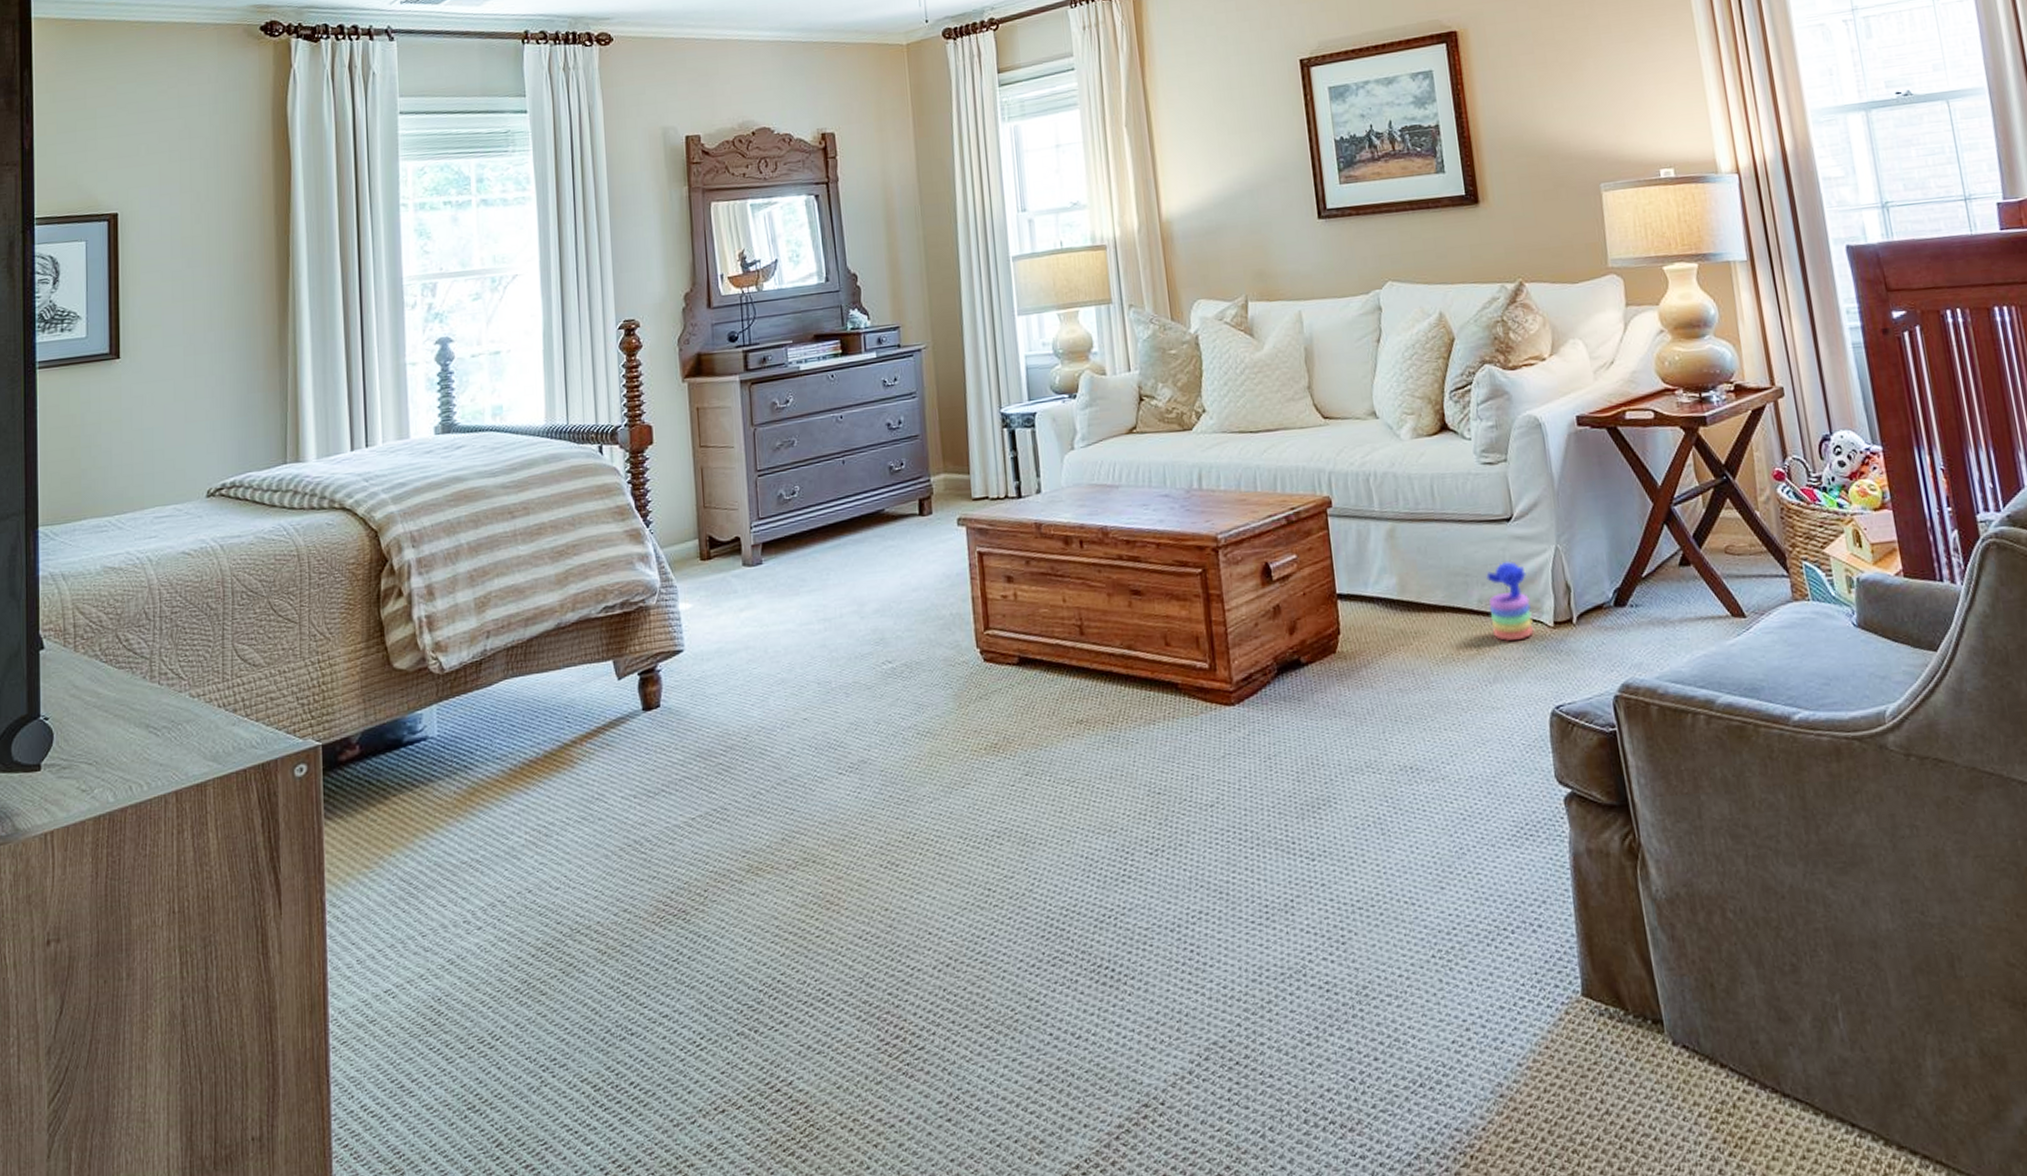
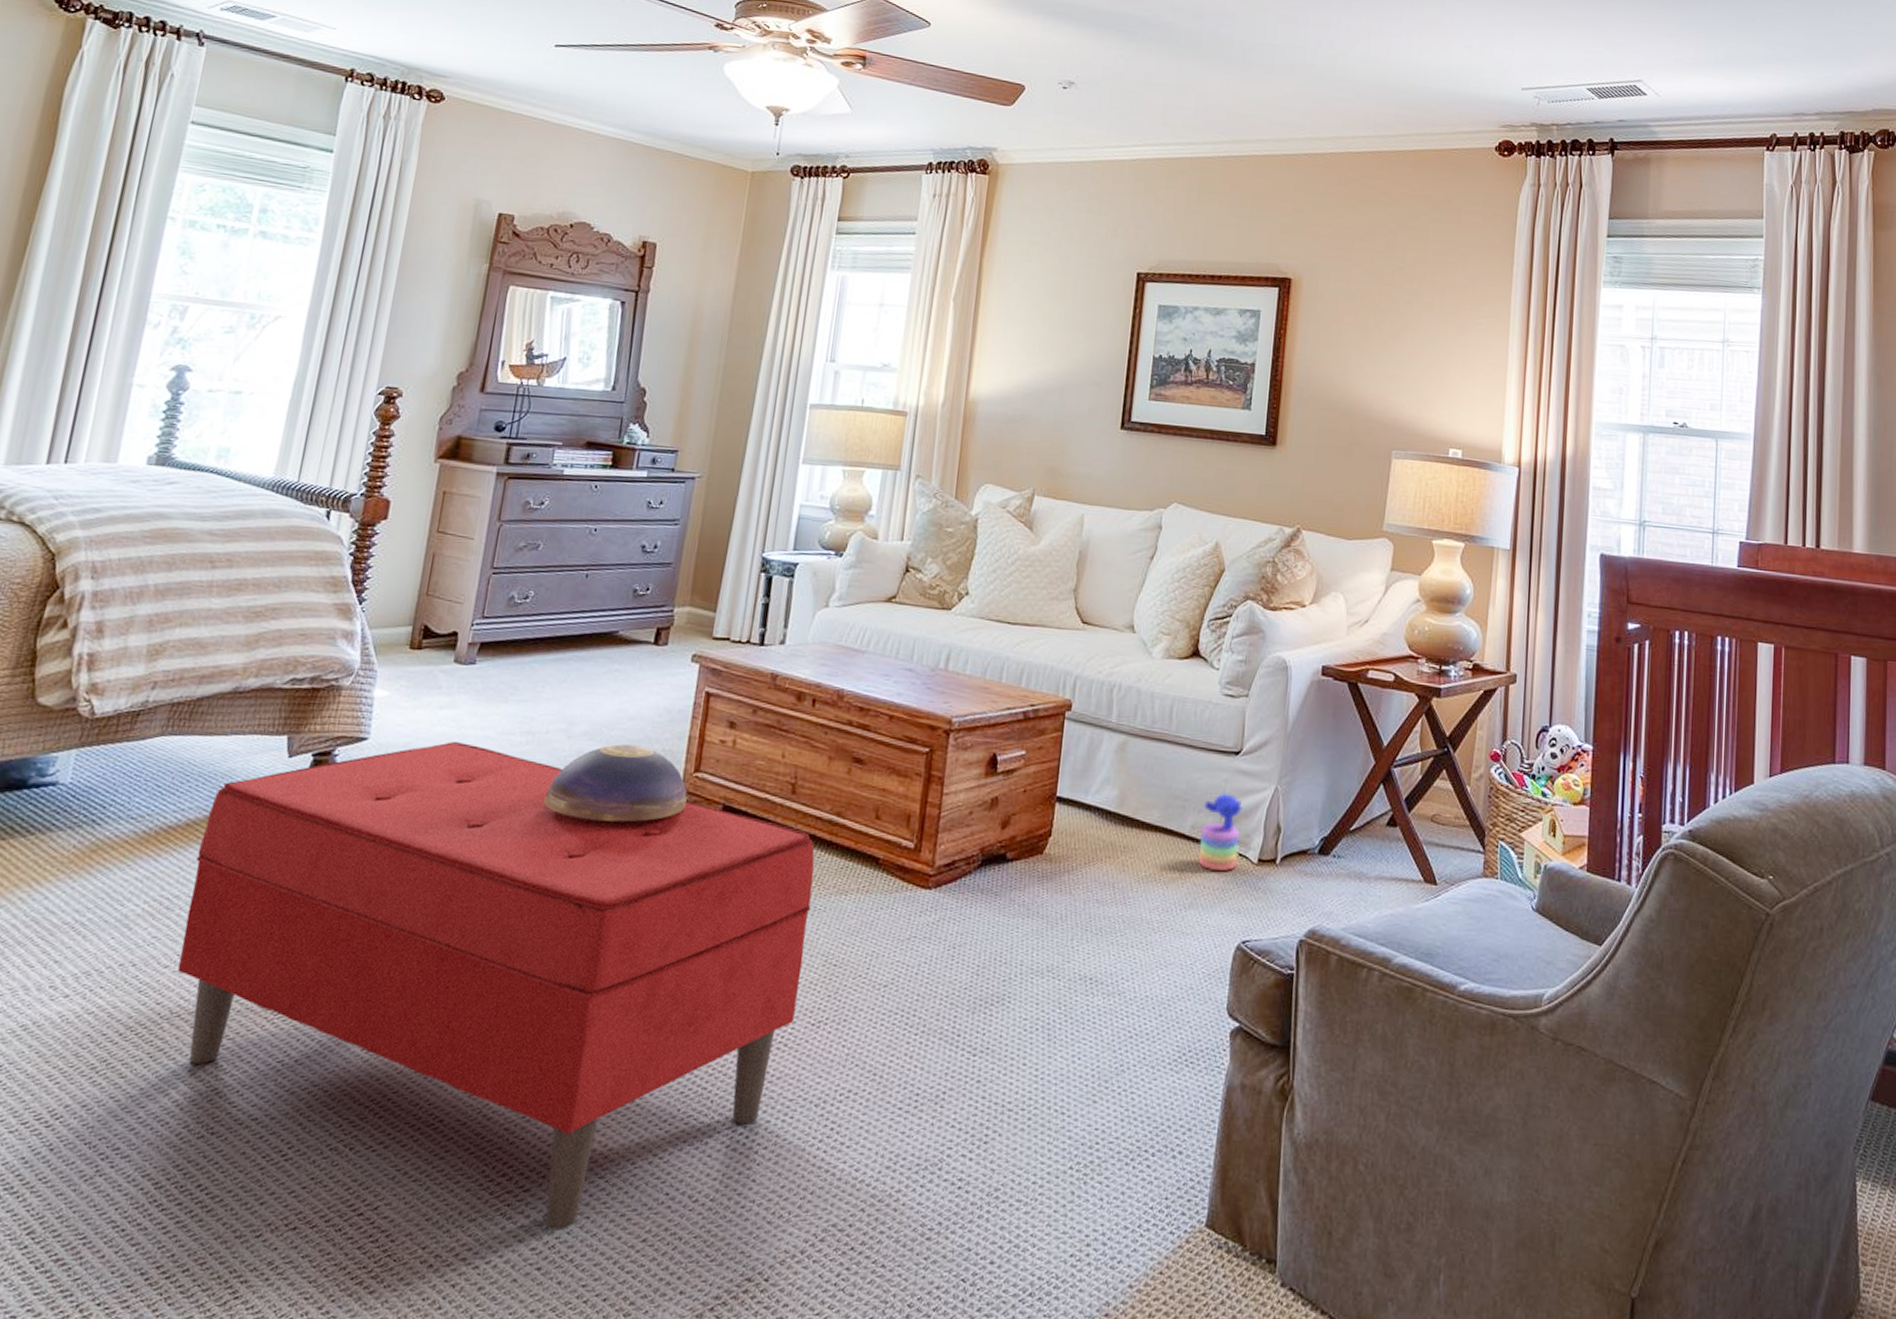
bench: none [560,639,1132,1081] -> present [177,742,815,1229]
decorative bowl: none [852,614,984,693] -> present [543,744,687,822]

